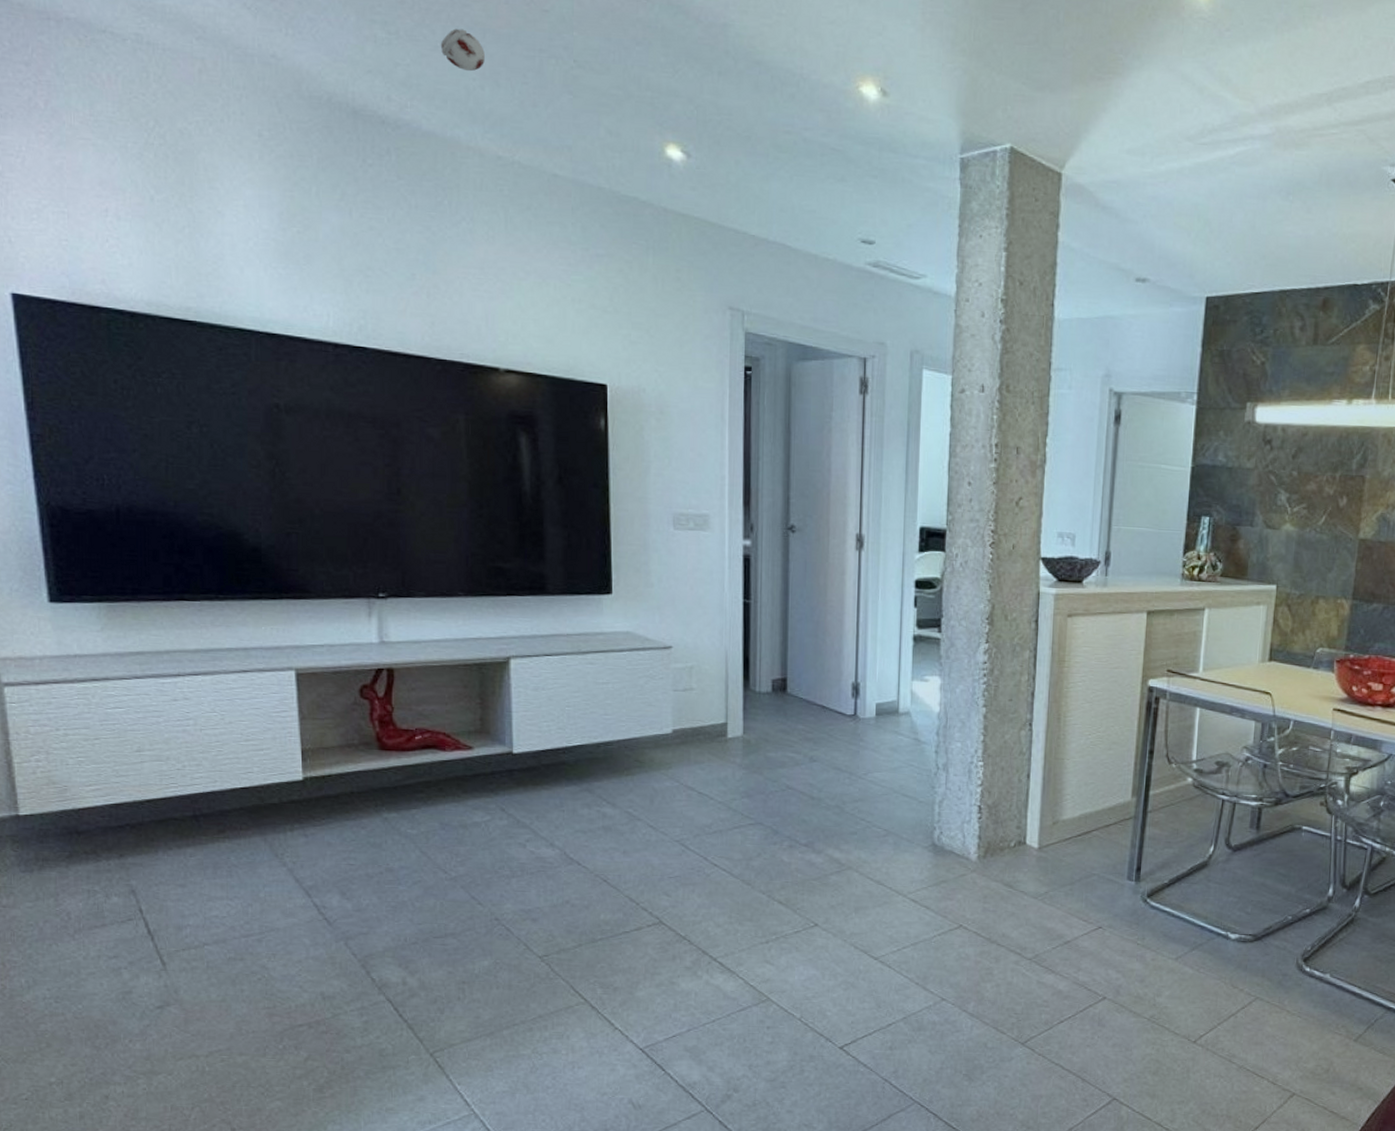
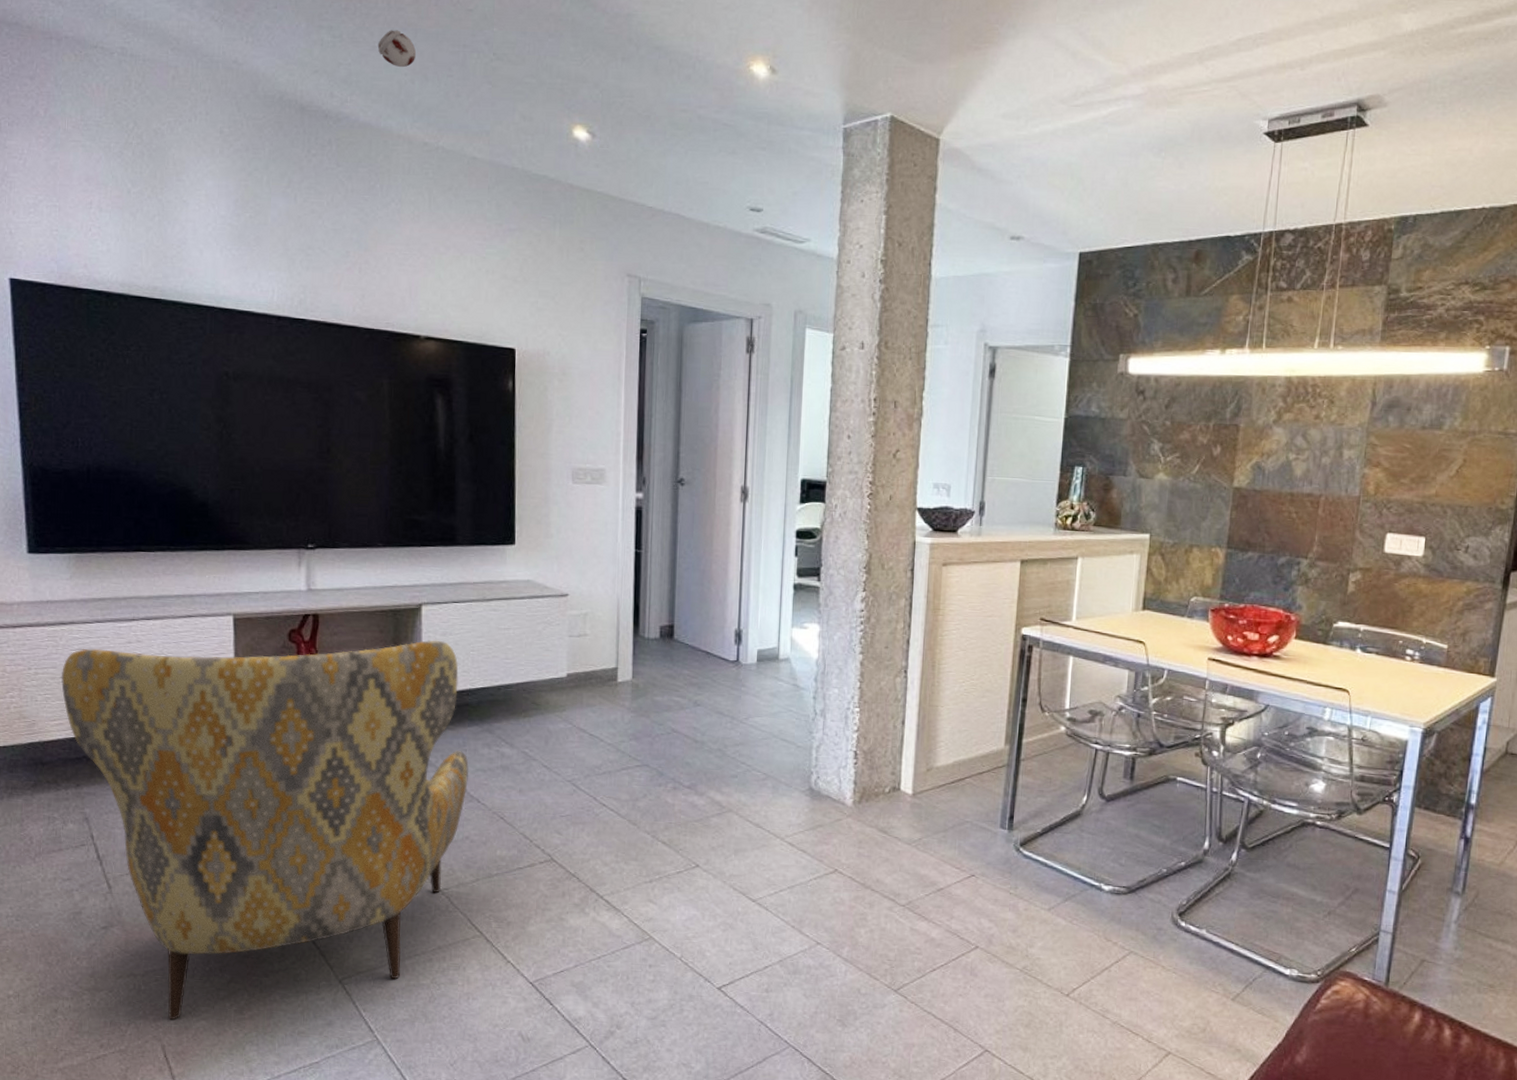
armchair: none [95,695,568,1102] -> present [60,640,469,1020]

